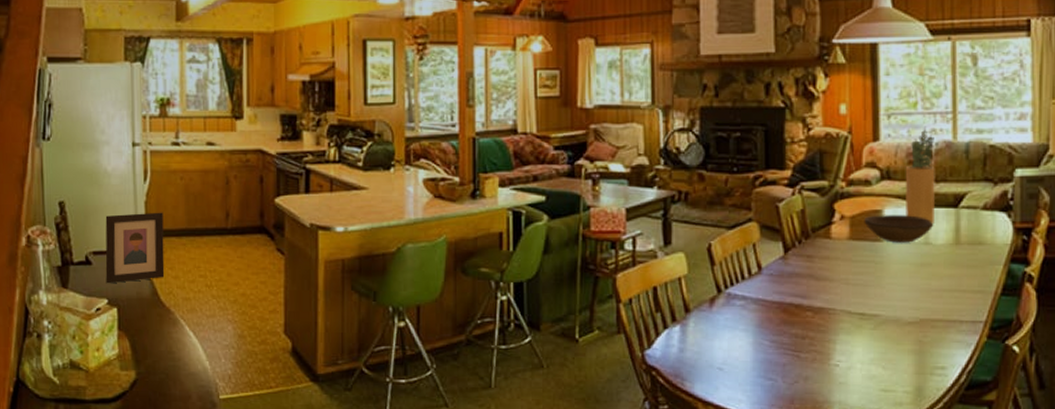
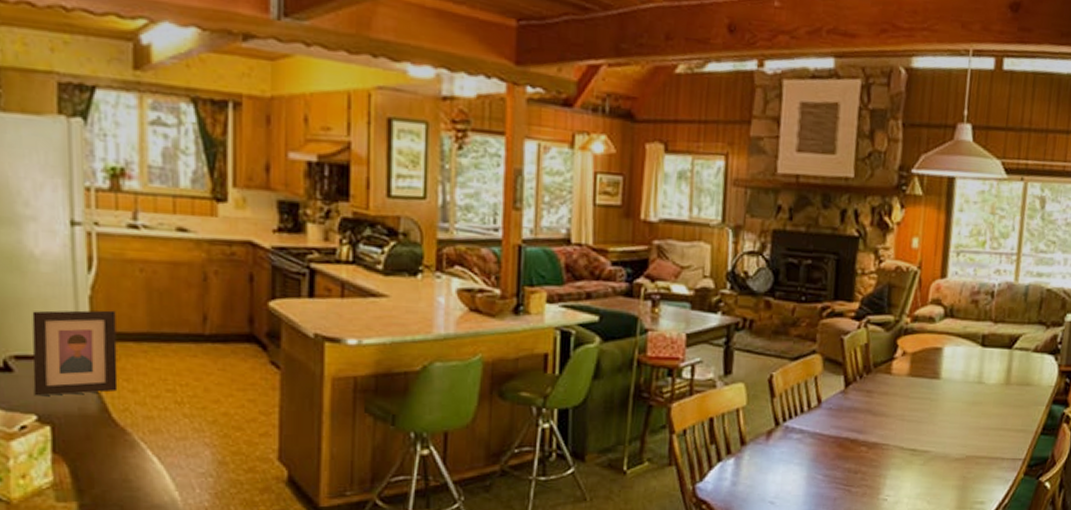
bowl: present [864,215,933,243] -> none [924,352,988,381]
vase: present [905,126,935,225] -> none [963,266,998,365]

